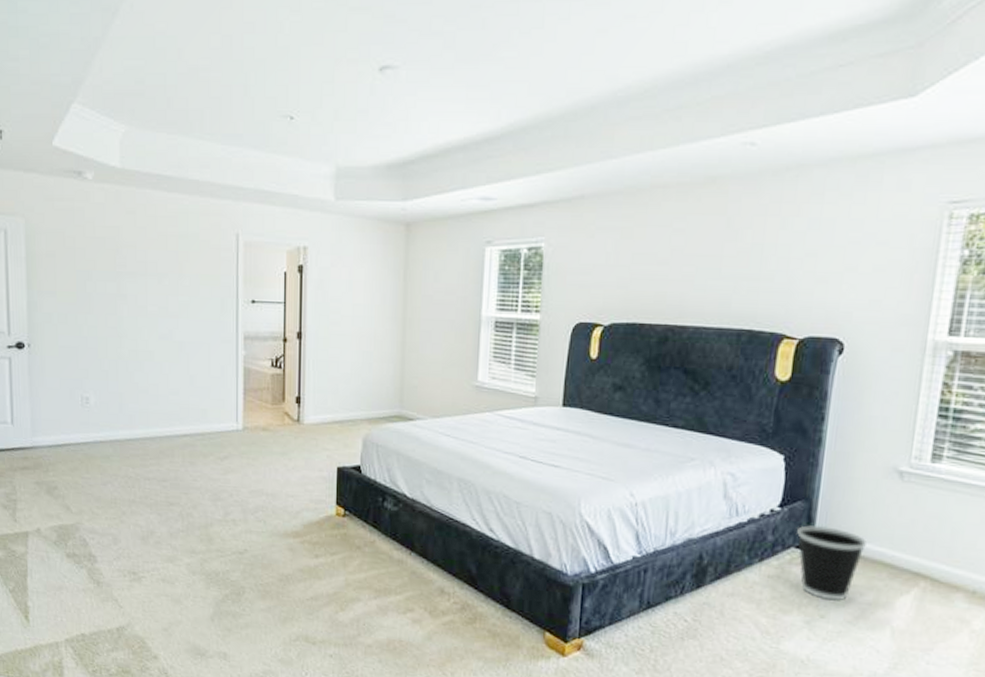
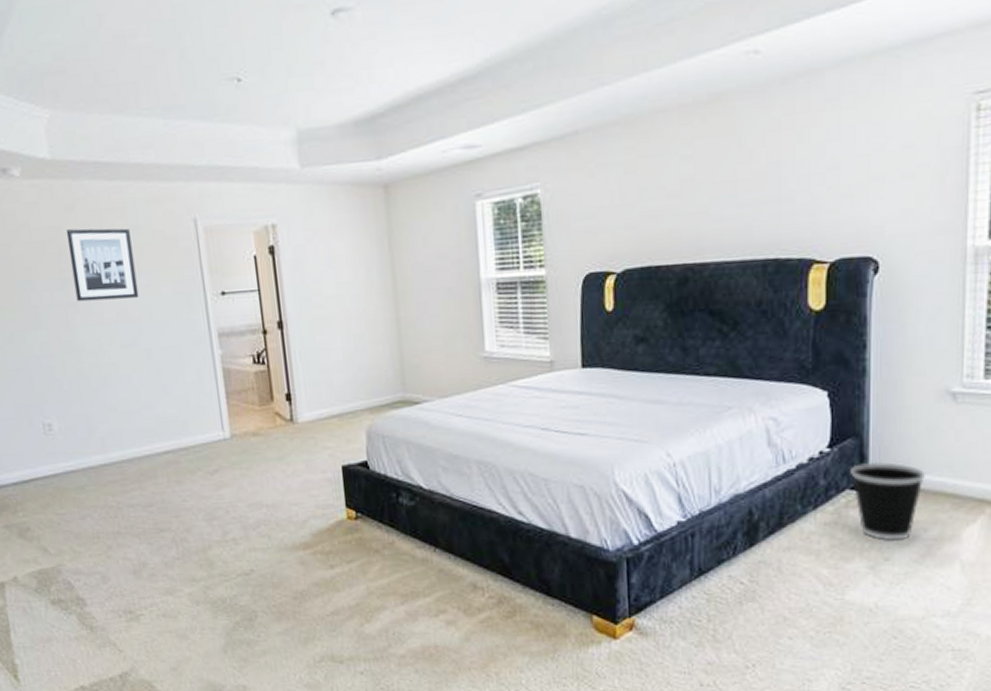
wall art: none [125,230,180,296] -> present [66,228,139,302]

